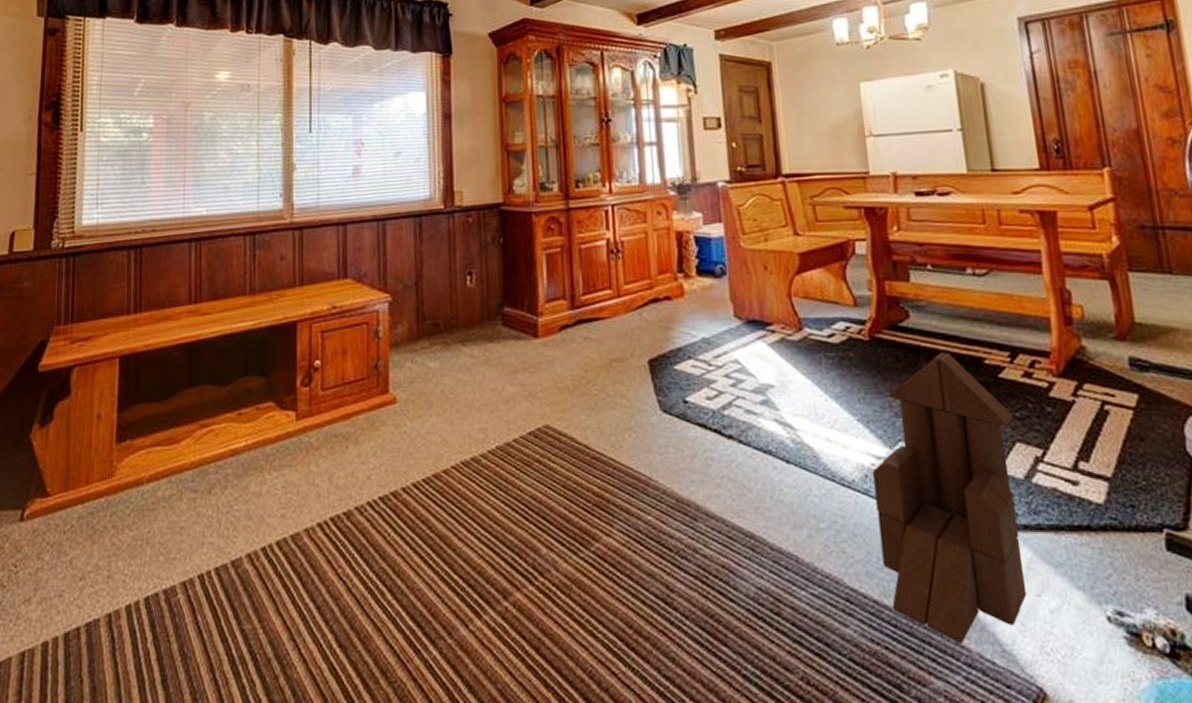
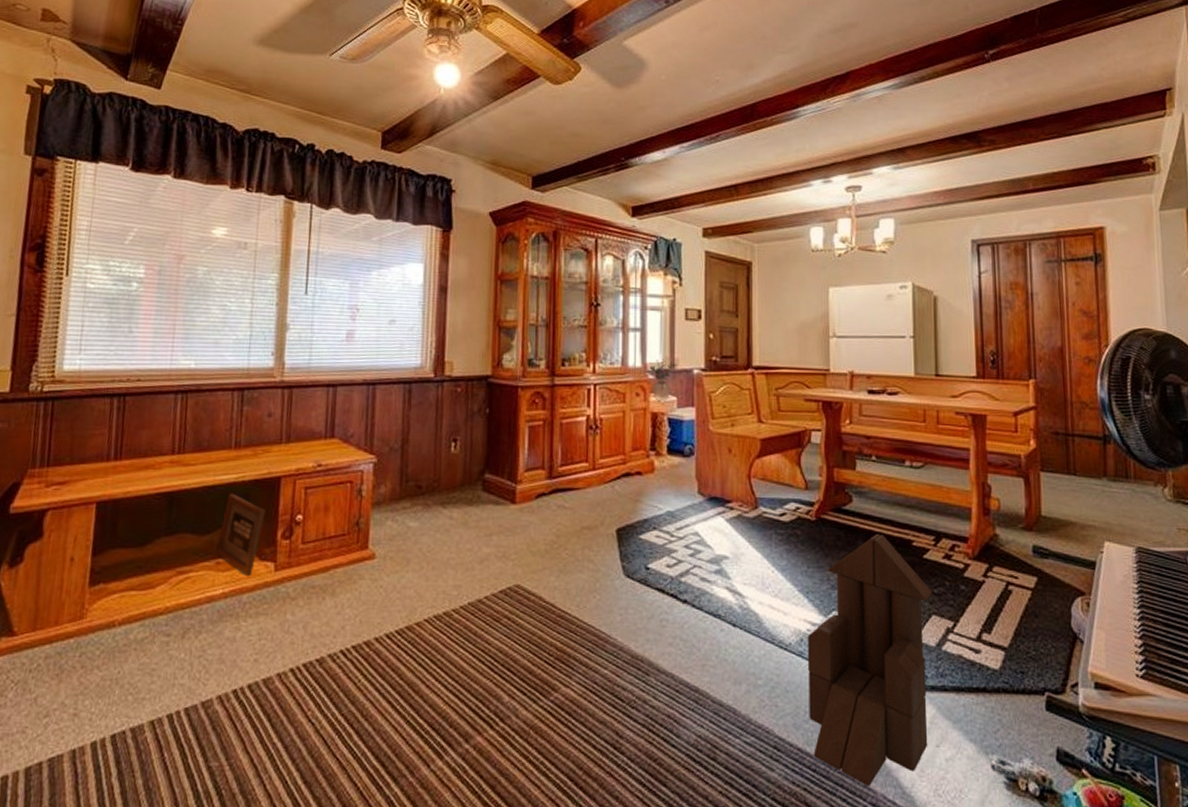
picture frame: none [236,341,284,427] -> present [215,493,266,577]

